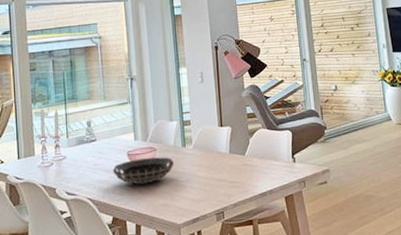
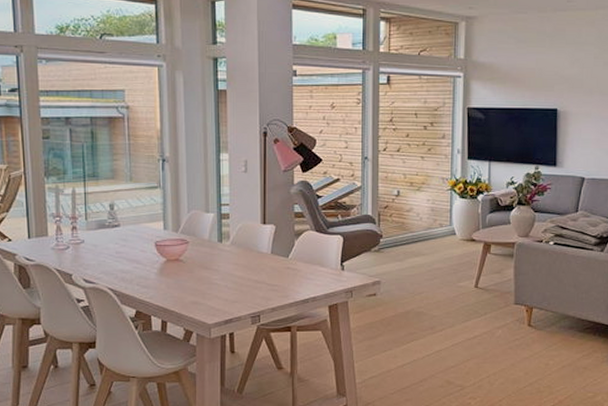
decorative bowl: present [113,157,175,185] -> none [137,251,209,278]

